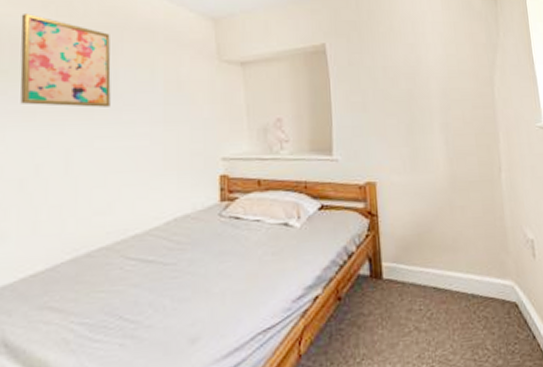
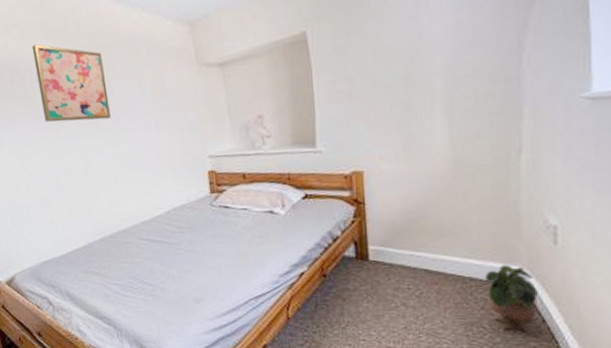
potted plant: none [484,279,528,353] -> present [484,264,538,334]

